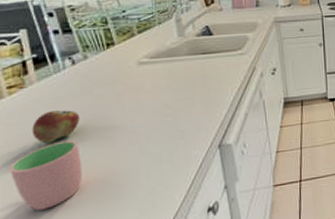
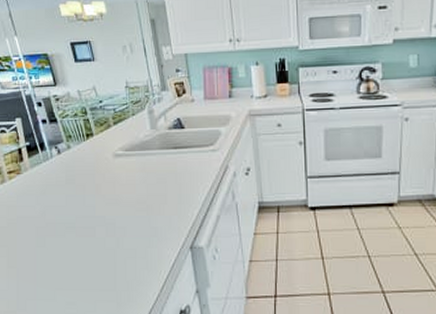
cup: present [9,140,82,211] -> none [12,226,68,289]
fruit: present [32,110,80,143] -> none [27,197,65,226]

